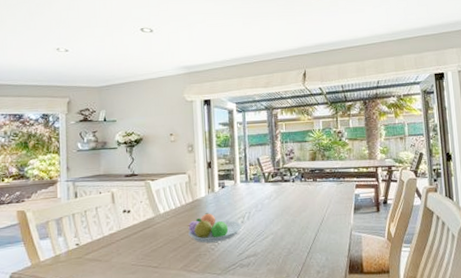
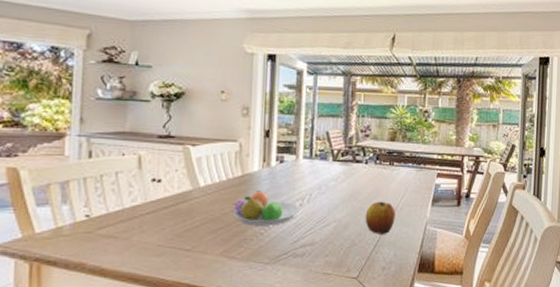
apple: none [297,213,324,242] -> present [365,201,396,234]

